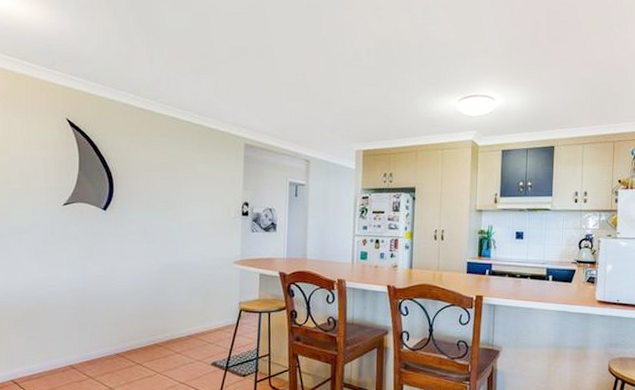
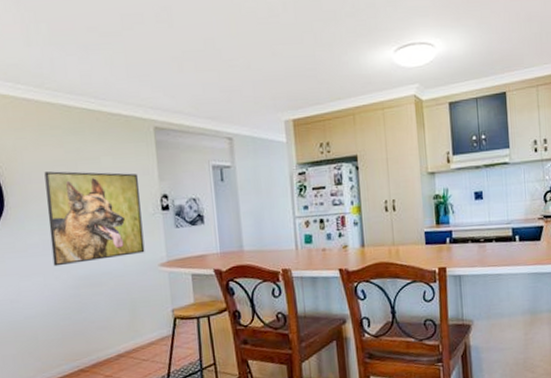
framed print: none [146,172,226,253] -> present [44,171,145,267]

